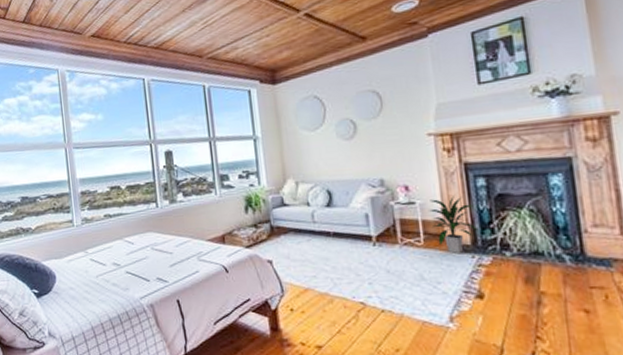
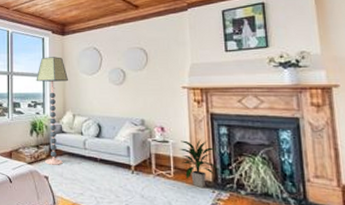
floor lamp: none [245,112,288,246] -> present [36,57,68,165]

